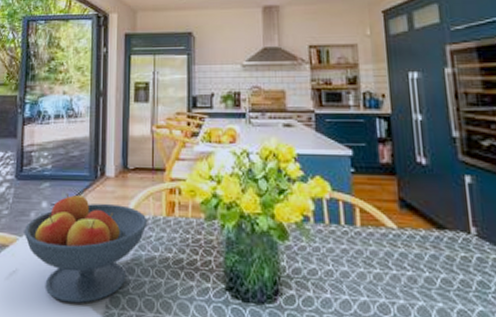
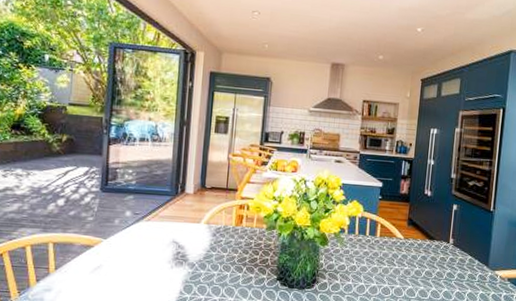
fruit bowl: present [24,194,148,304] -> none [108,205,220,291]

